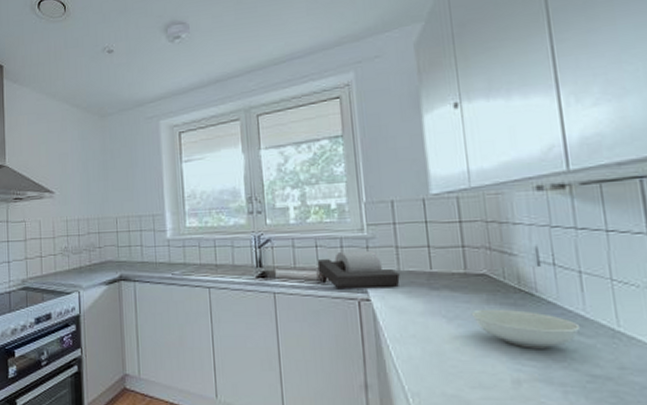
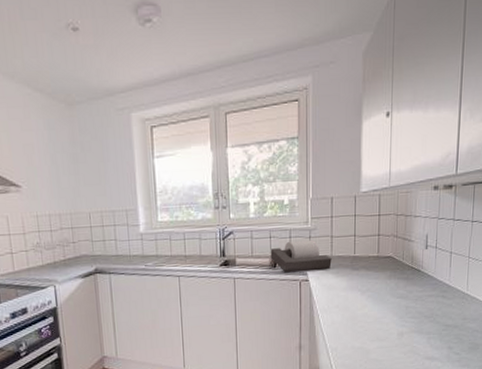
bowl: present [471,309,581,348] -> none [378,282,445,310]

